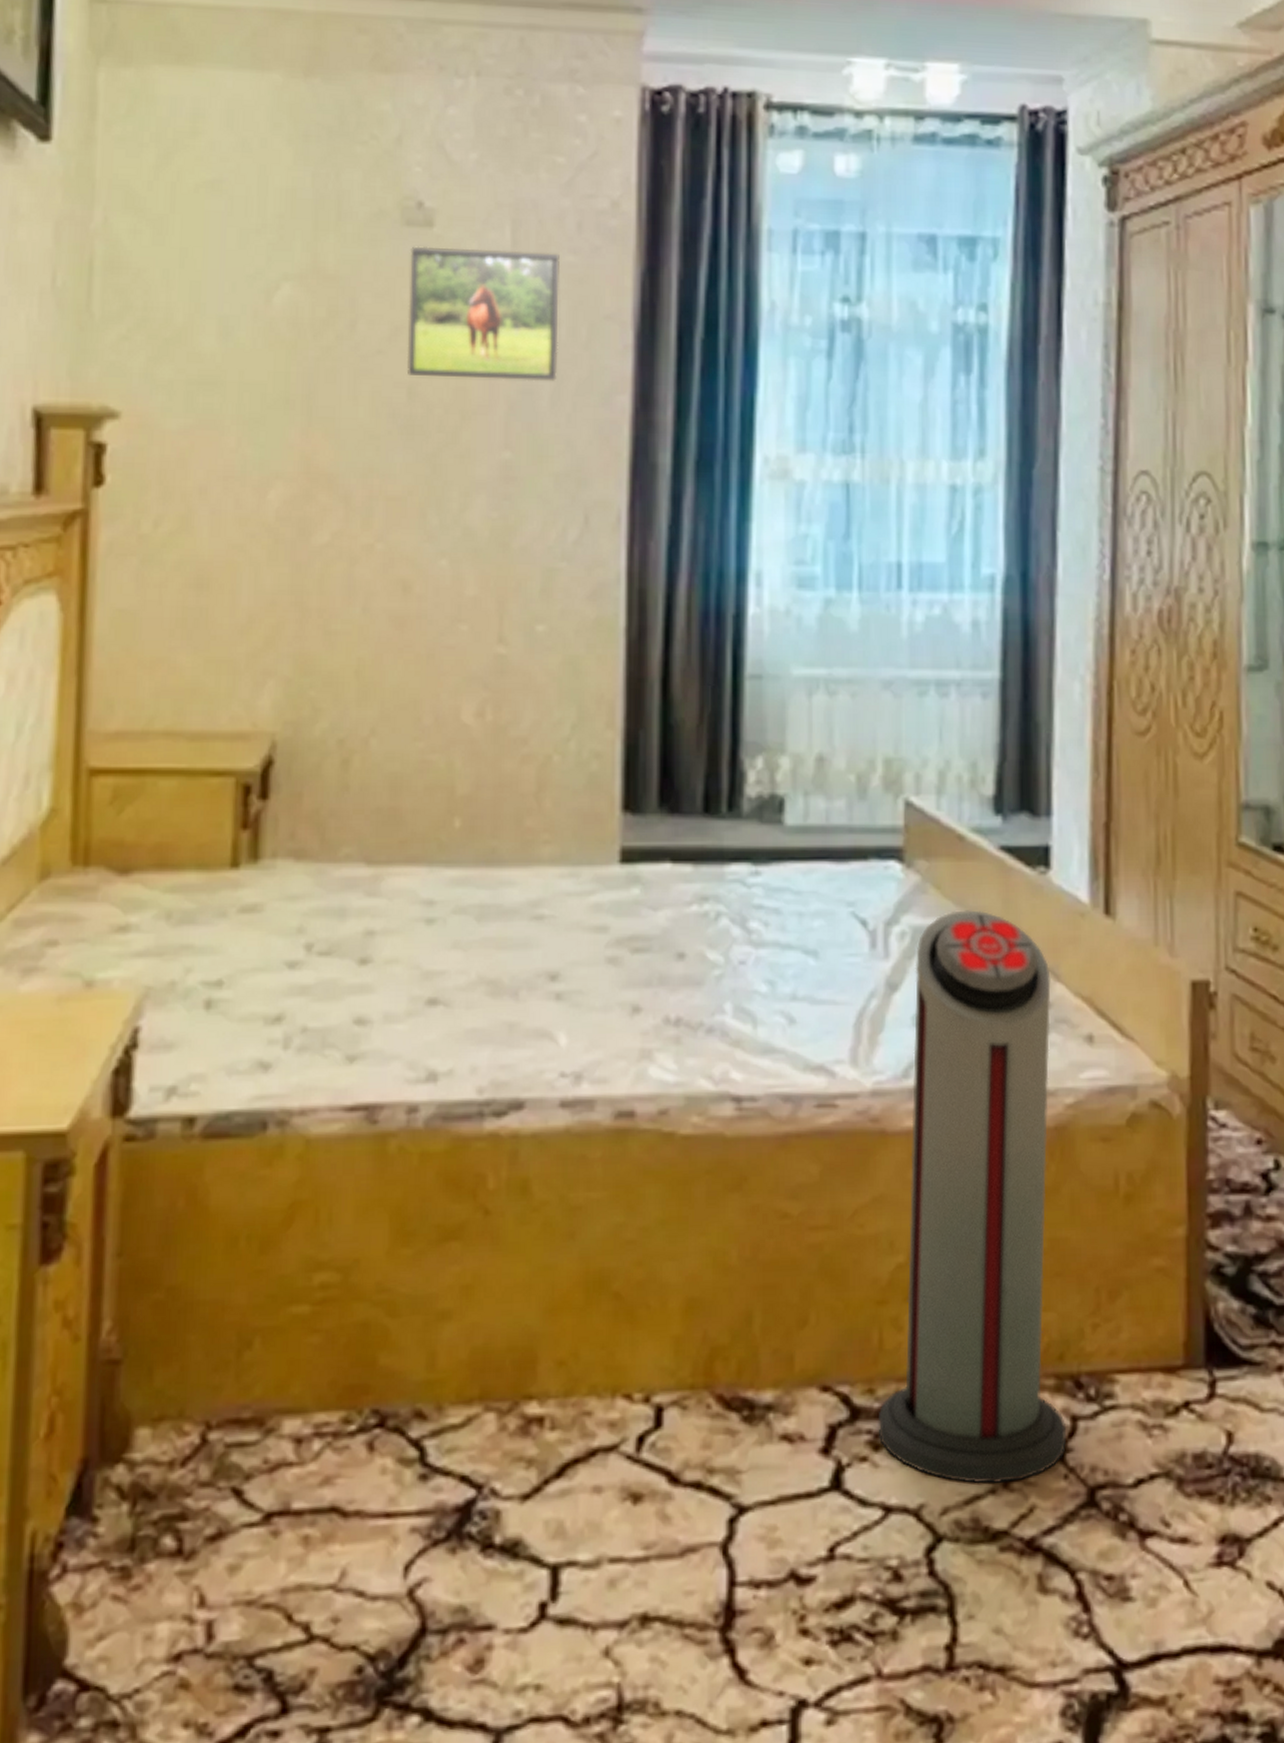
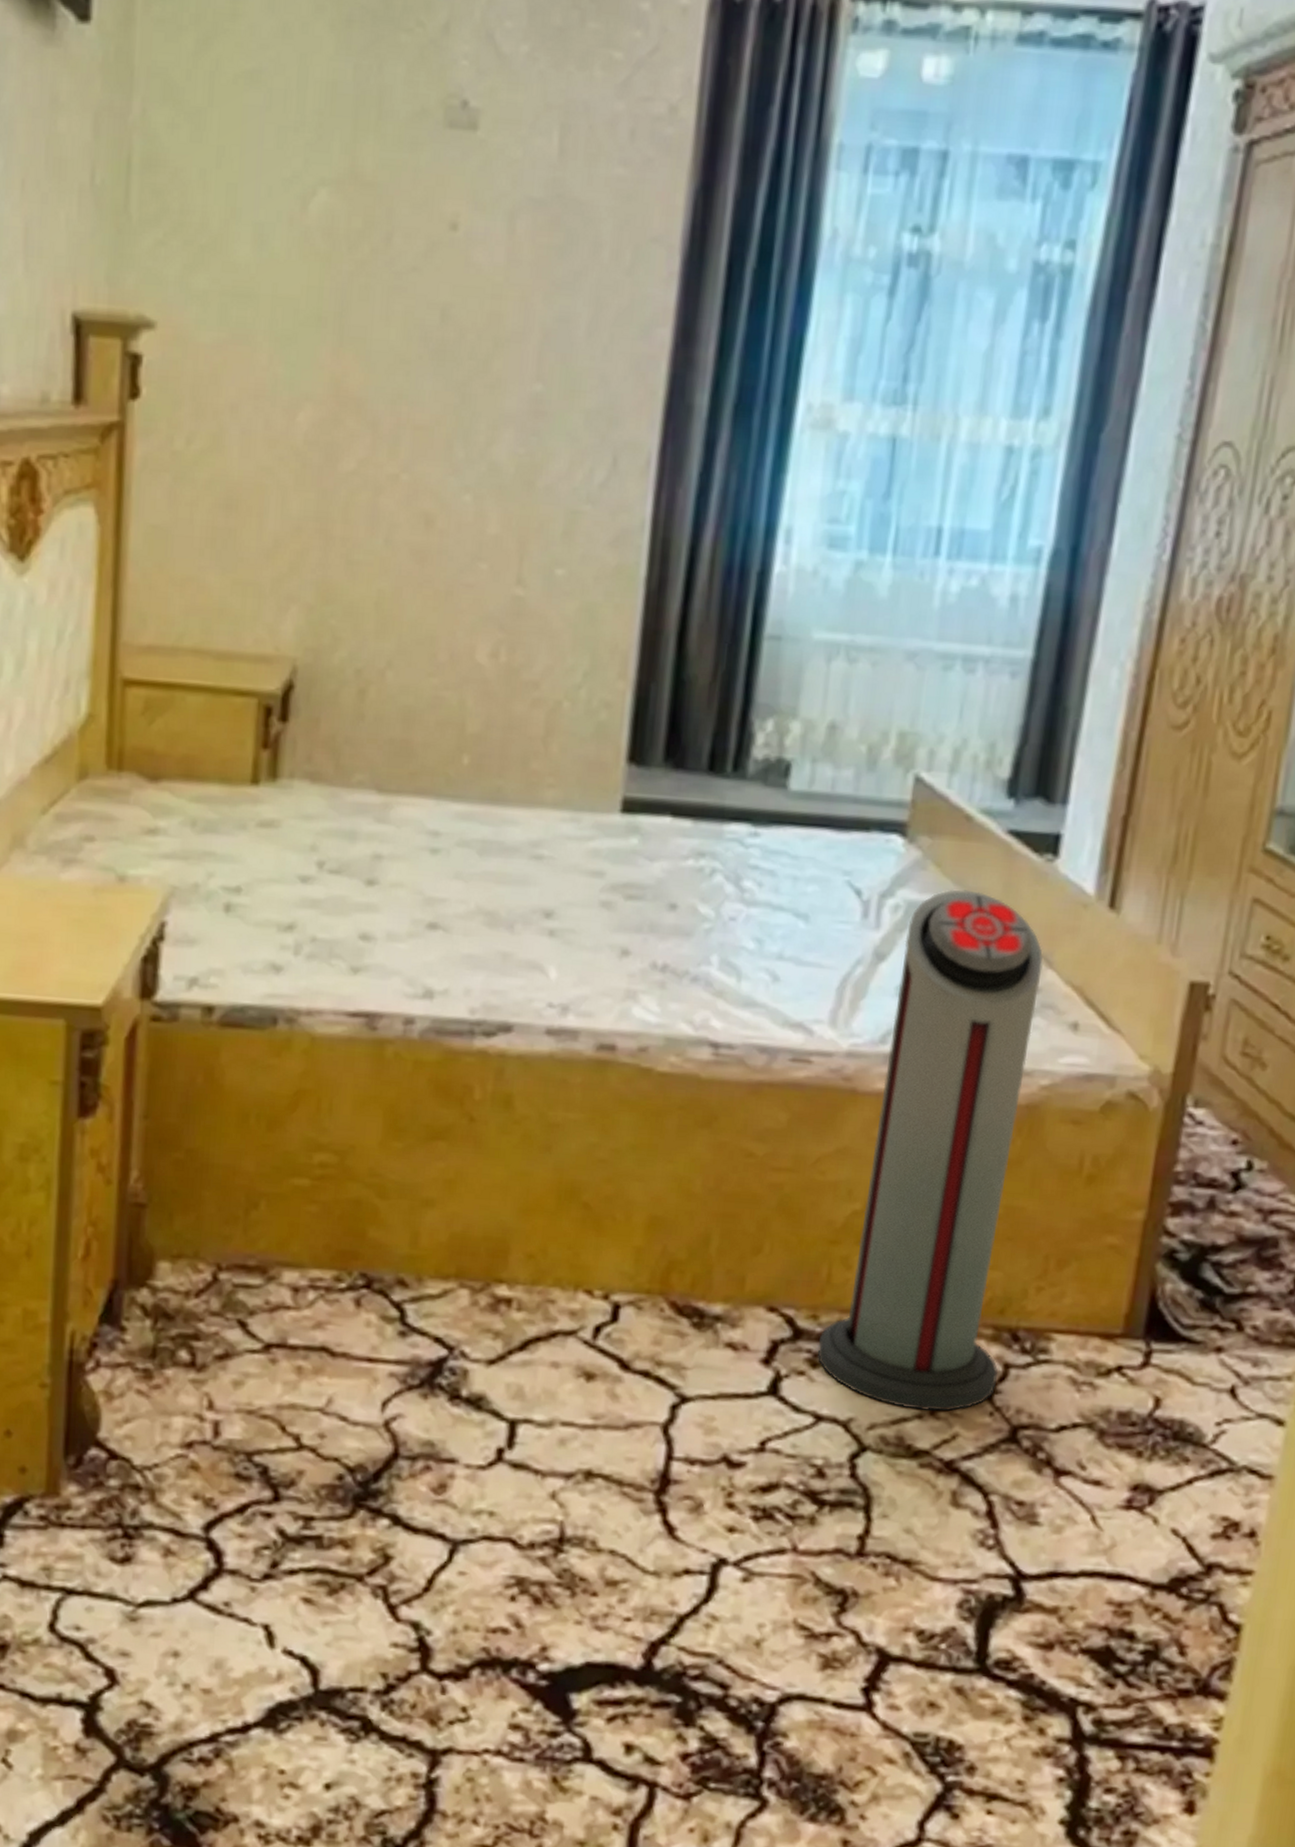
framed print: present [408,246,560,381] -> none [442,151,609,309]

